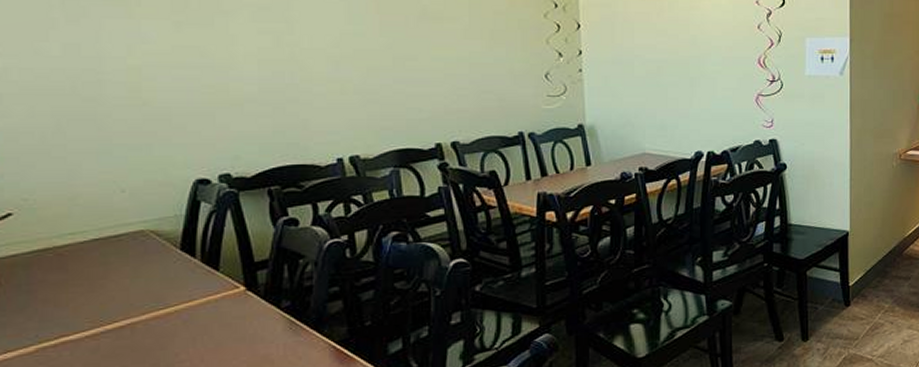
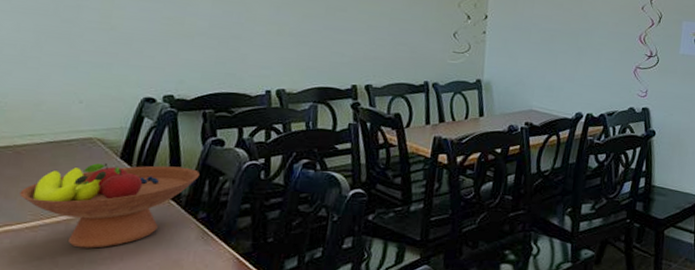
fruit bowl: none [71,253,275,353] -> present [19,162,200,248]

